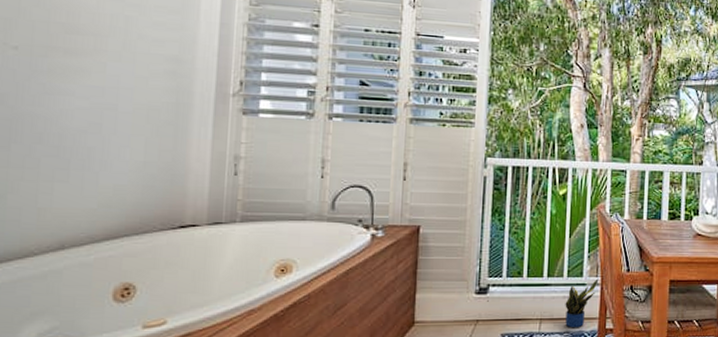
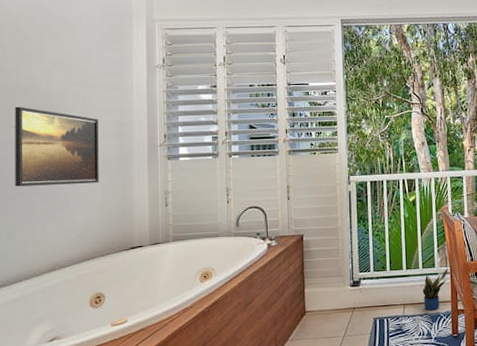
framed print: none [10,20,145,136] -> present [15,106,99,187]

